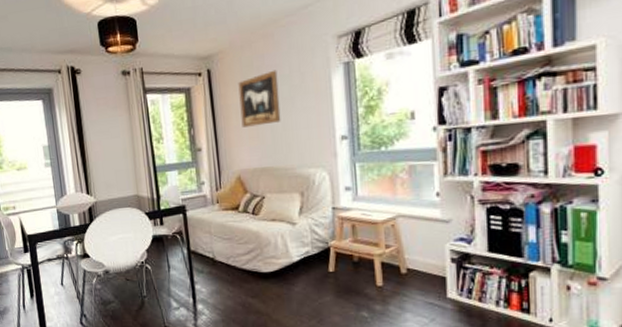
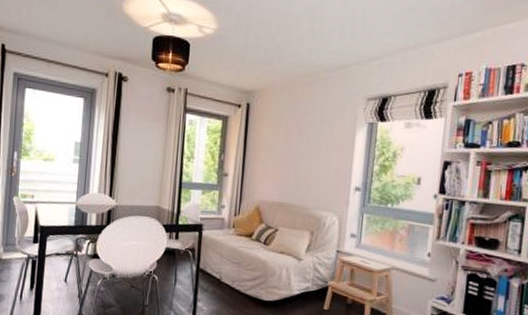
wall art: present [238,69,281,128] -> none [269,116,310,164]

